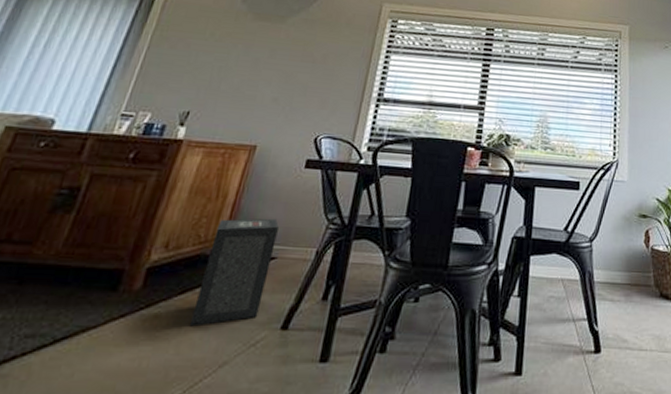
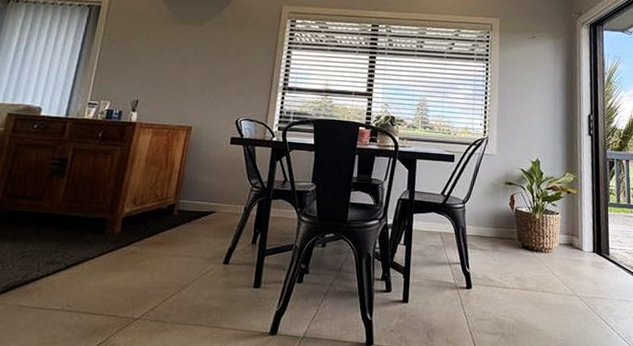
speaker: present [189,218,279,327] -> none [157,182,215,260]

